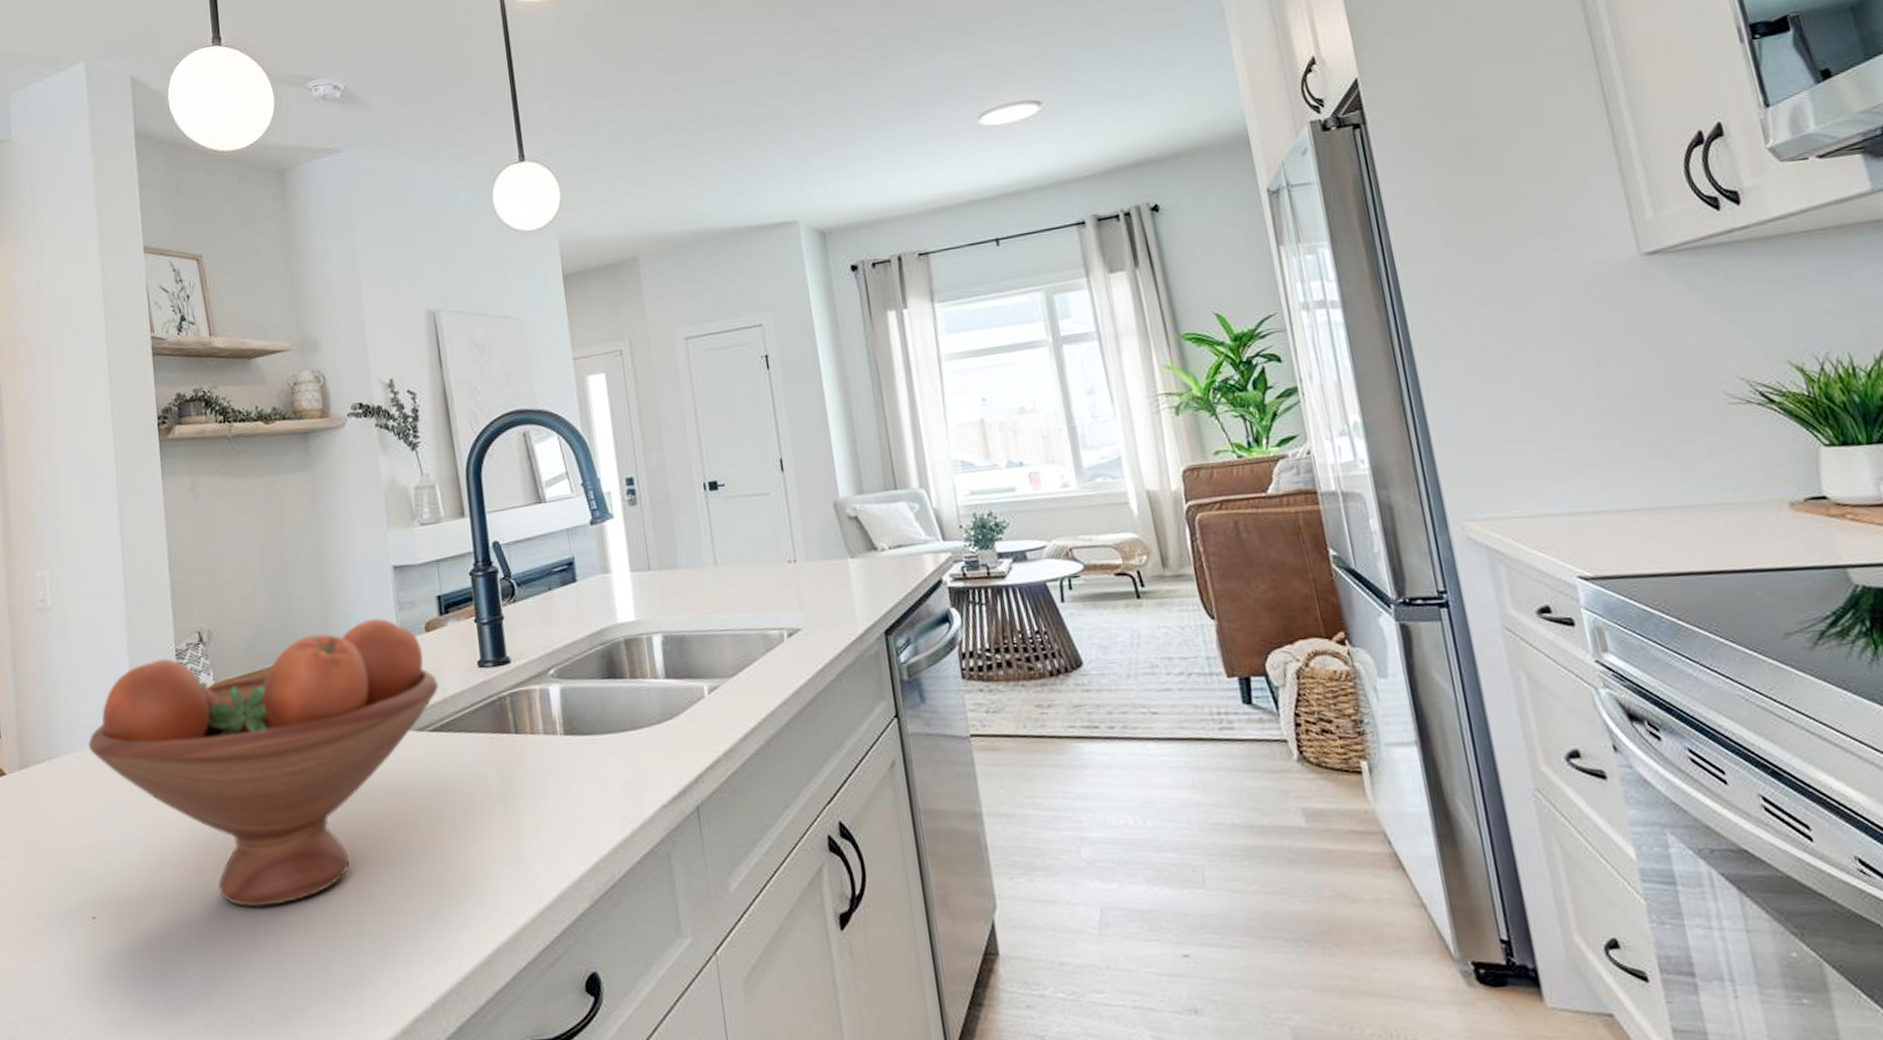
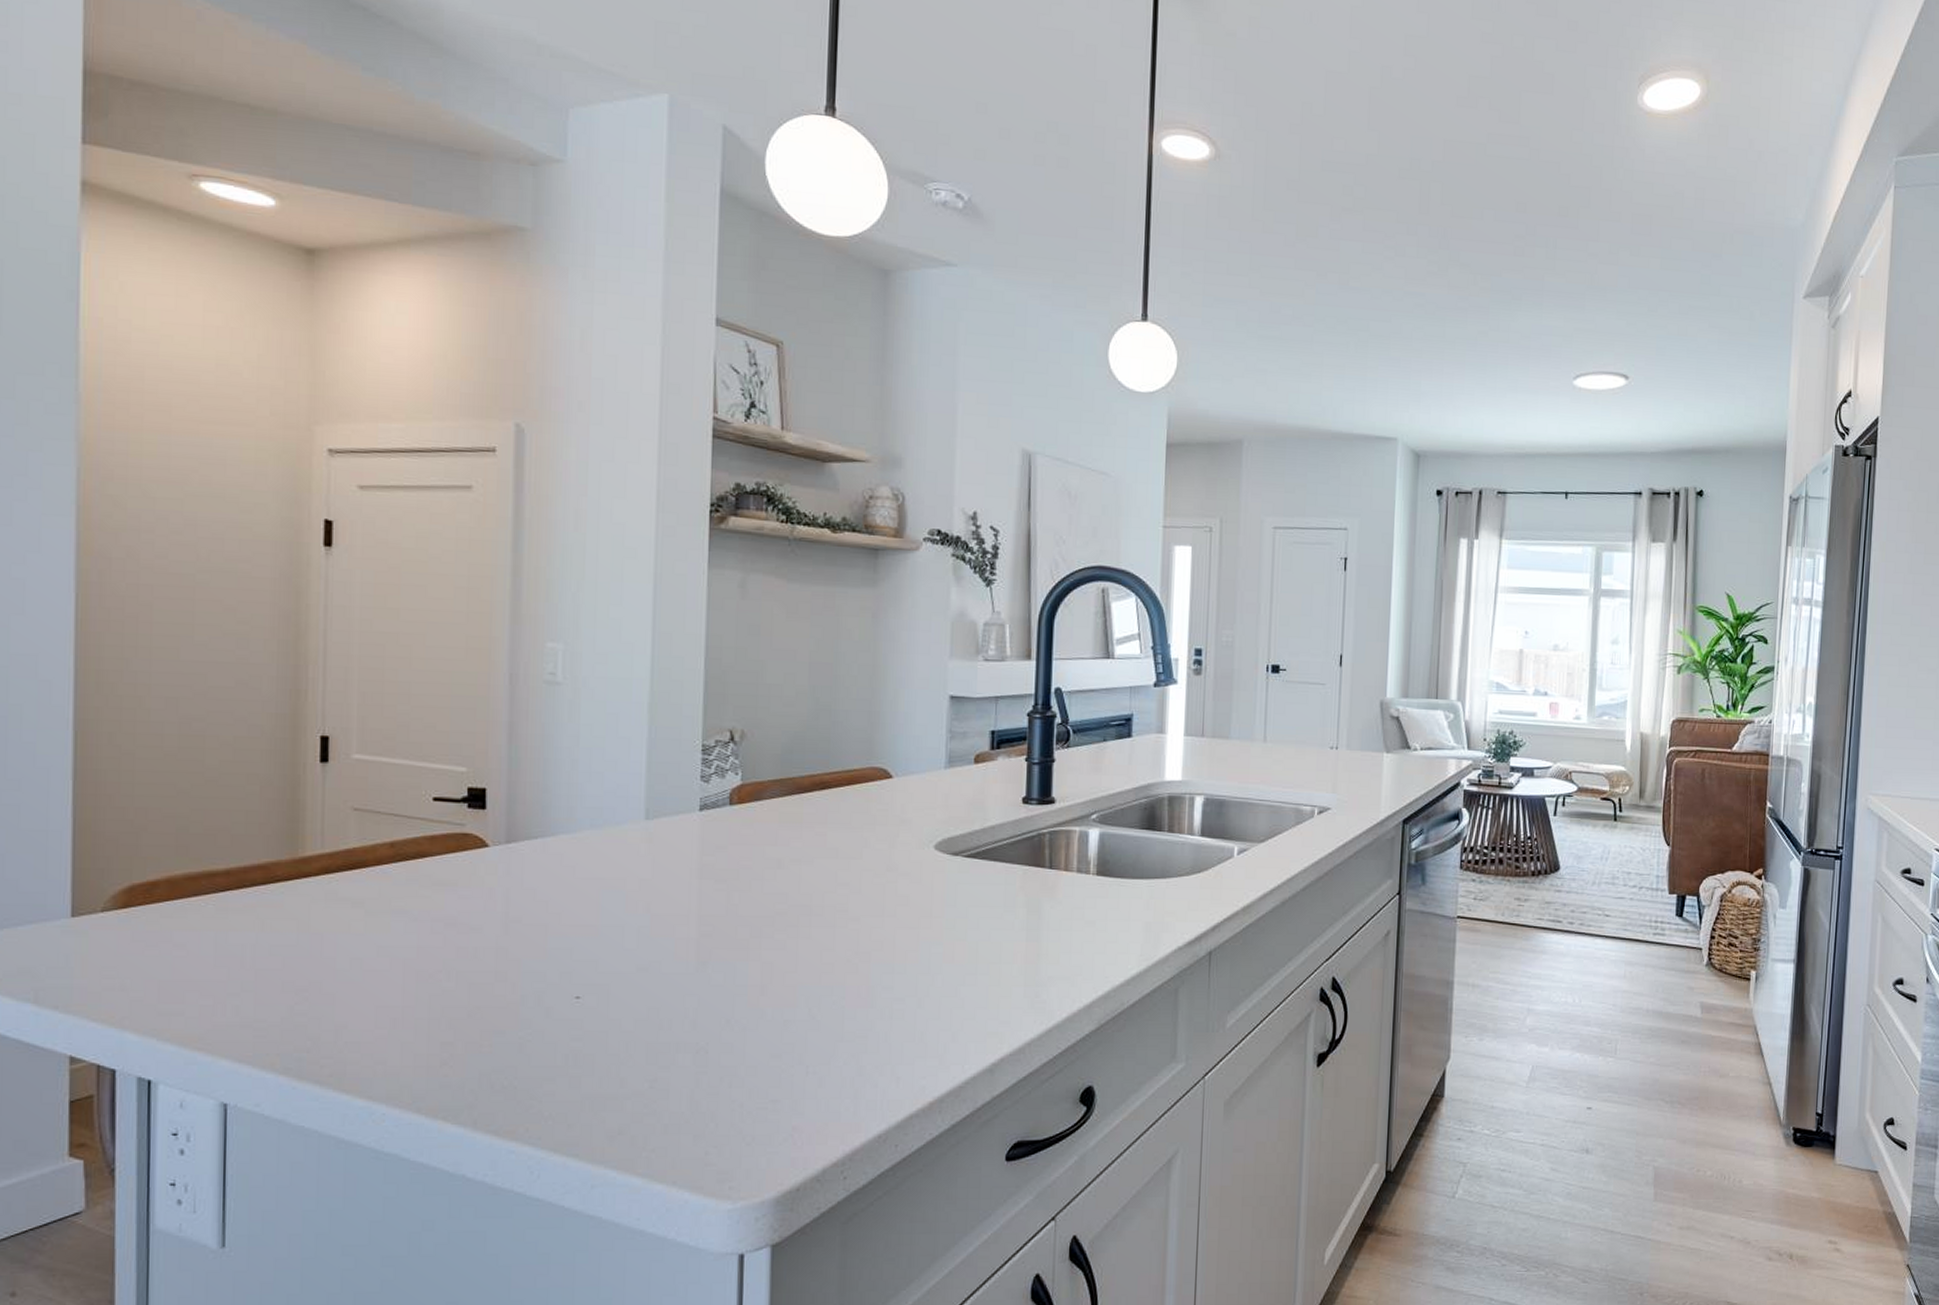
fruit bowl: present [88,618,439,907] -> none [590,744,981,1002]

